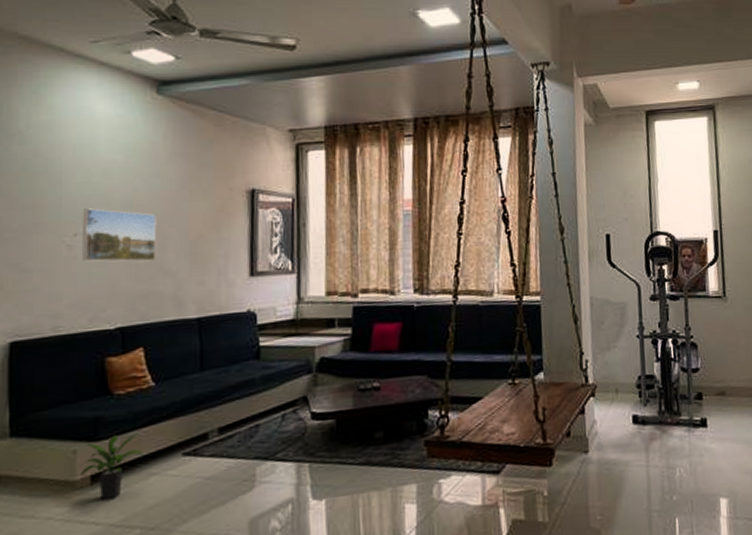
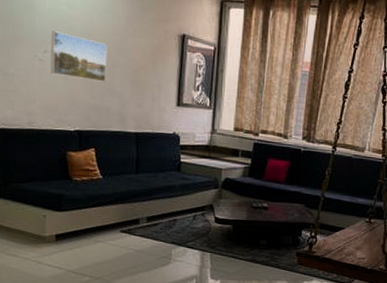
potted plant: present [79,434,144,501] -> none [48,209,93,254]

